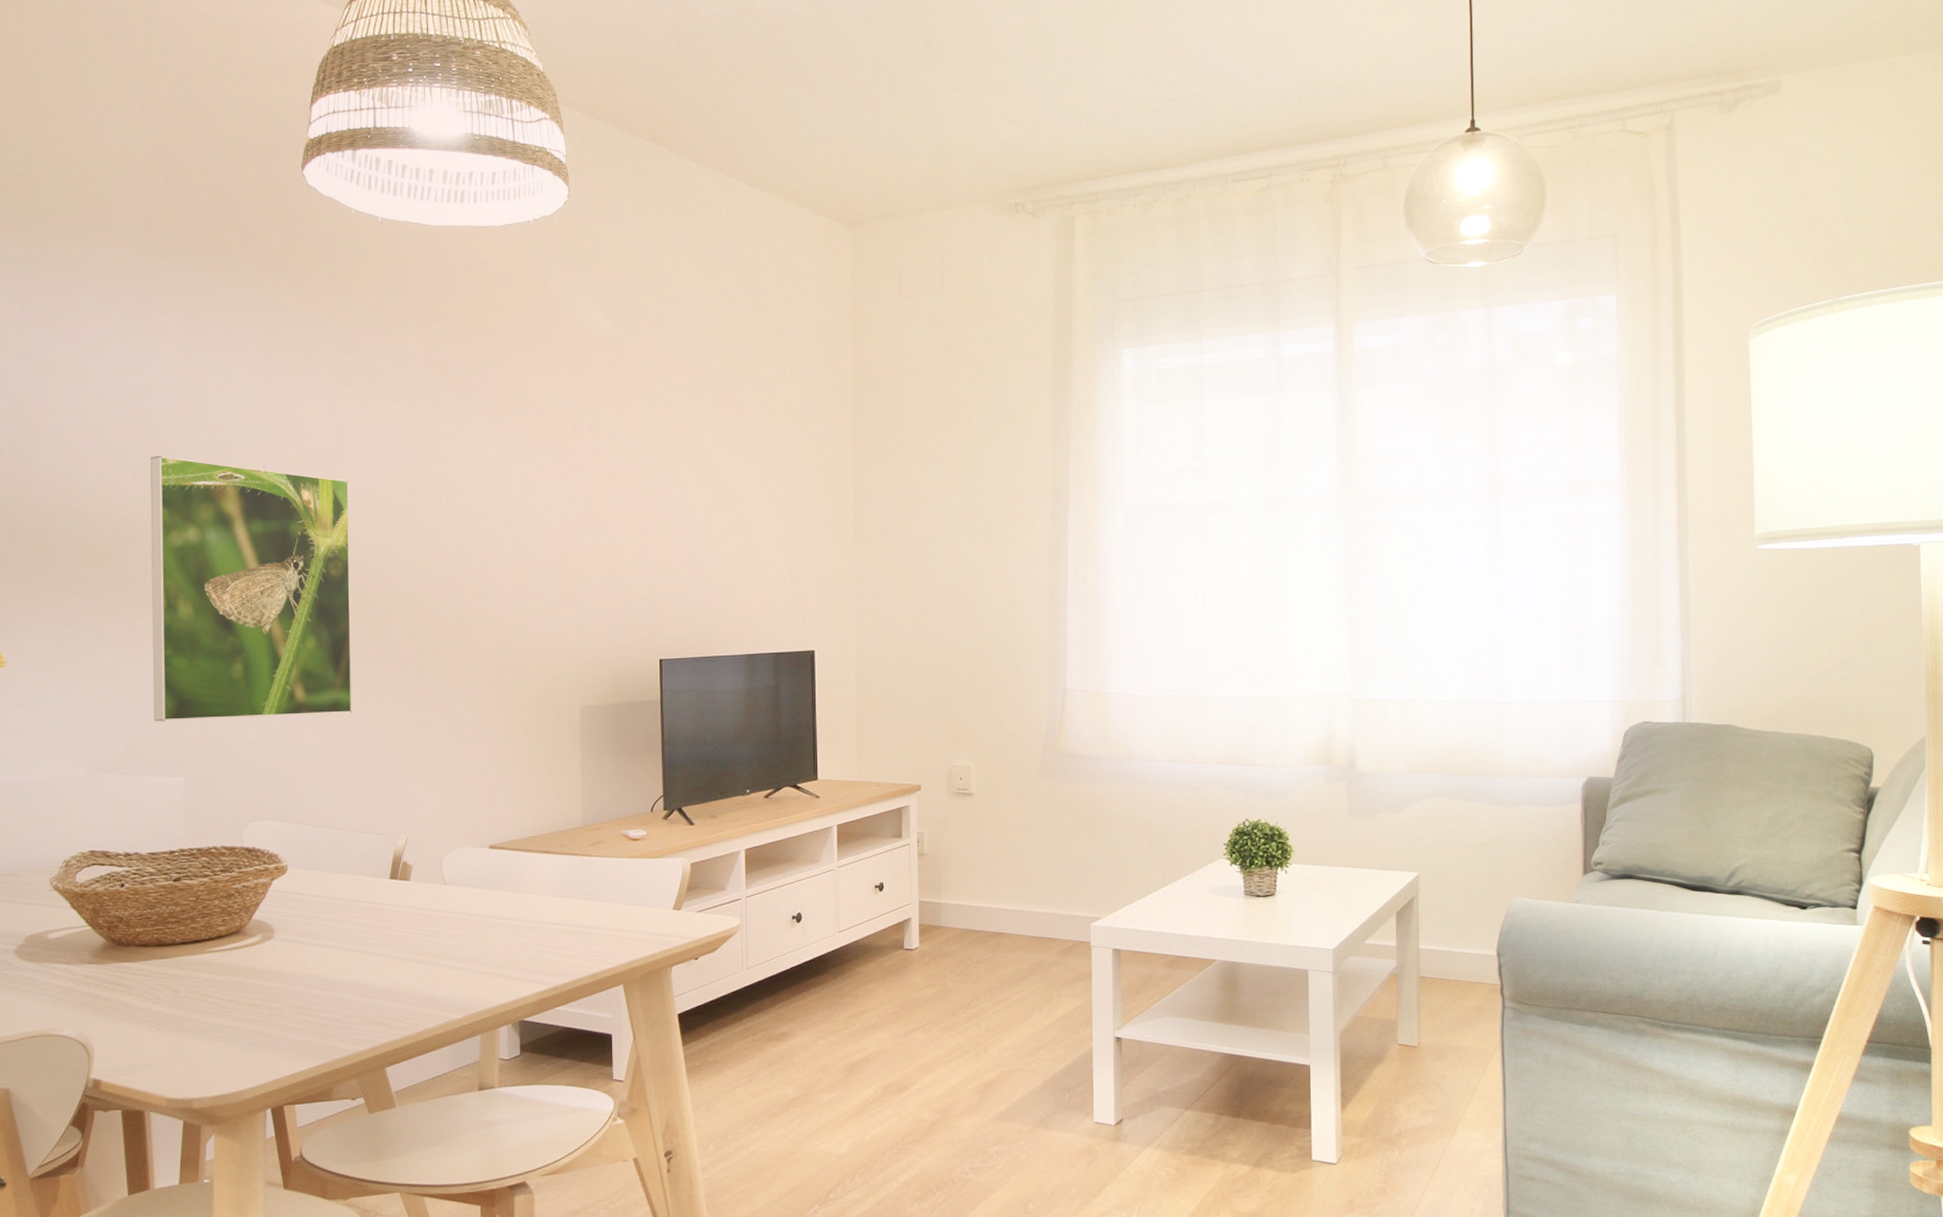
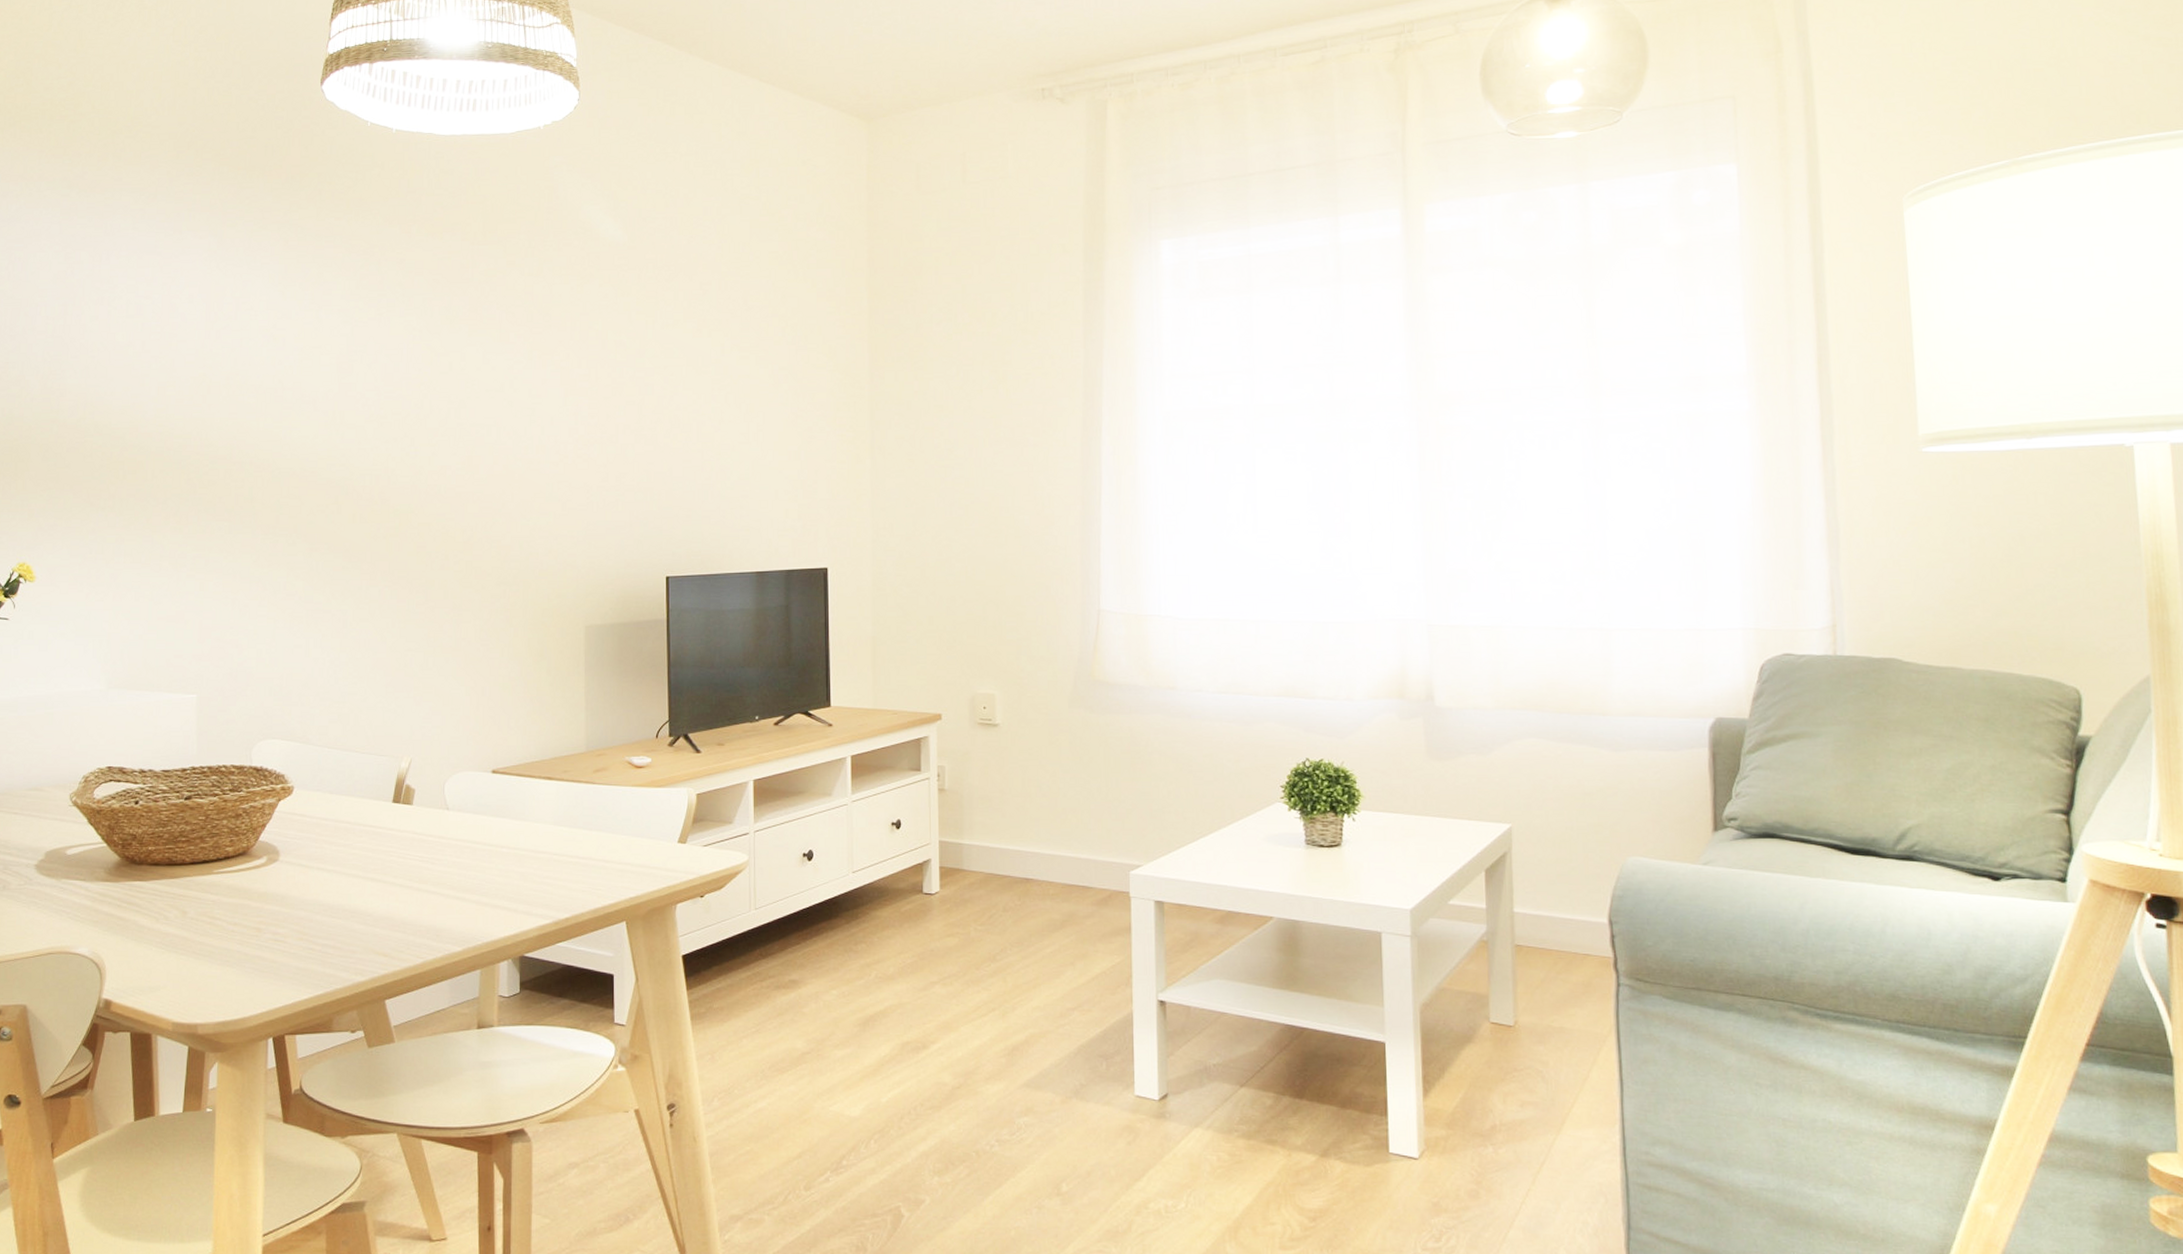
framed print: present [150,455,353,722] -> none [170,371,361,638]

